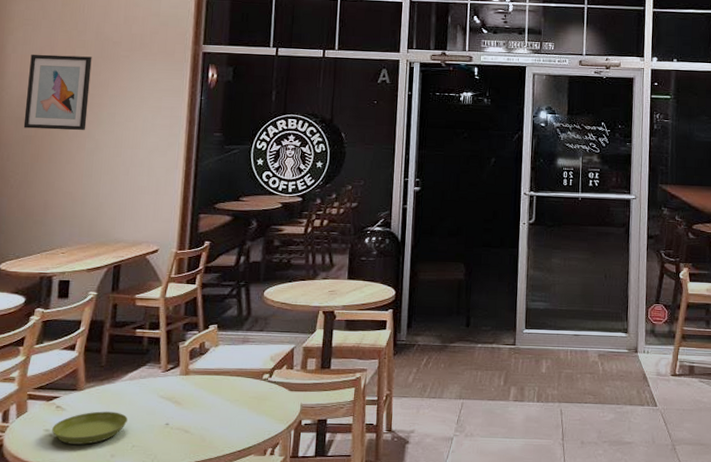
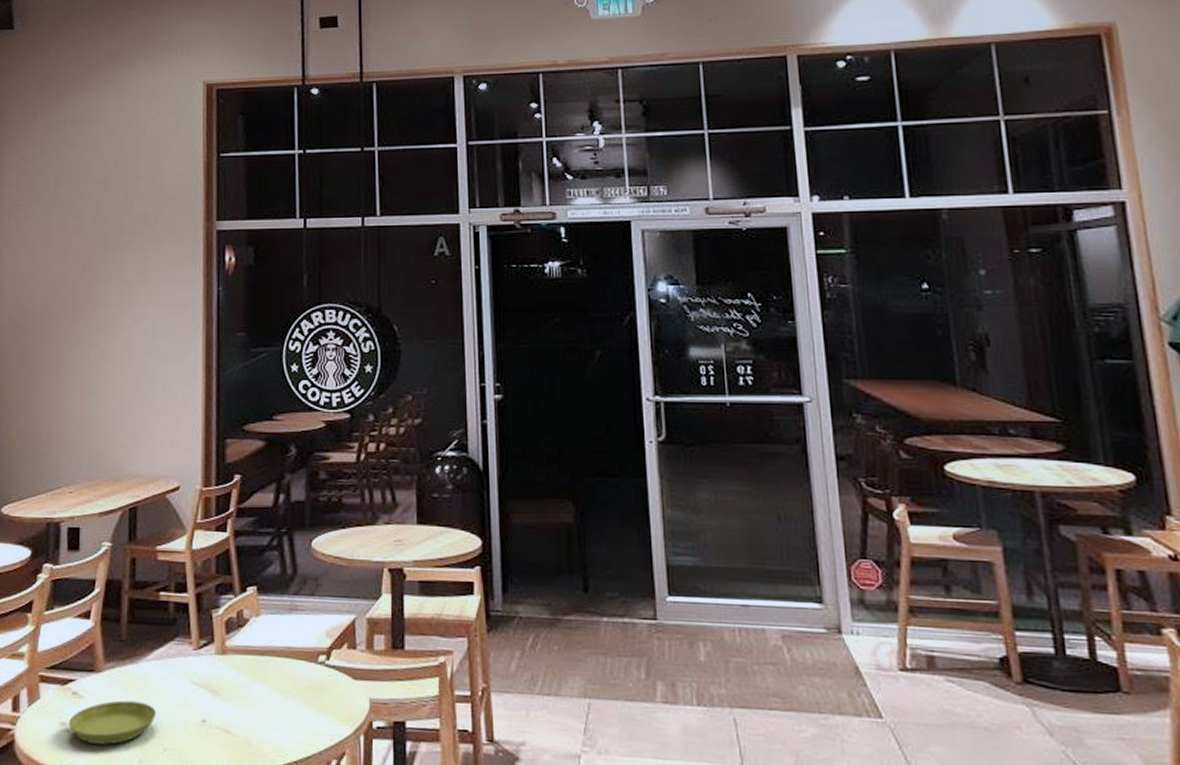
wall art: present [23,54,92,131] -> none [20,245,91,338]

